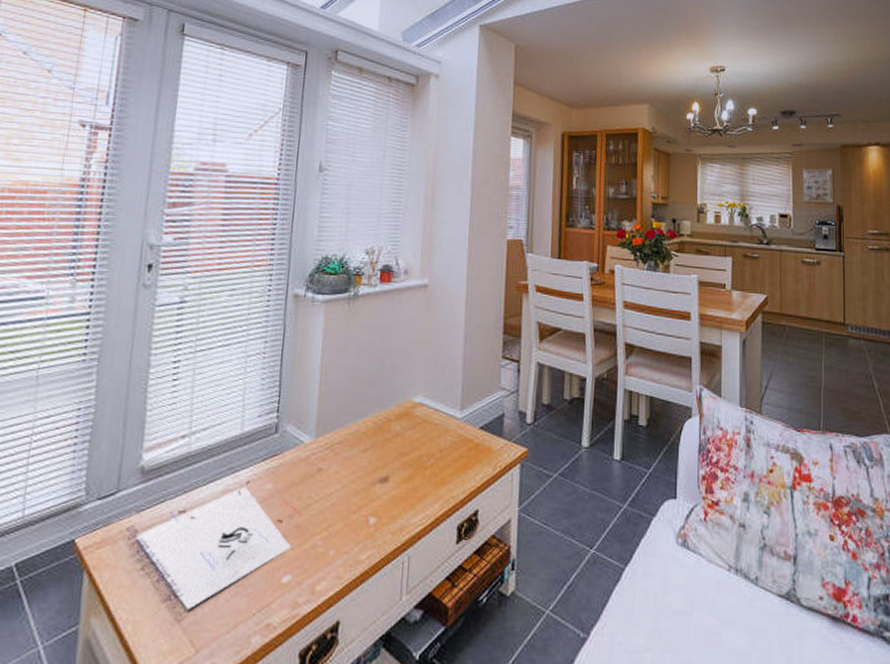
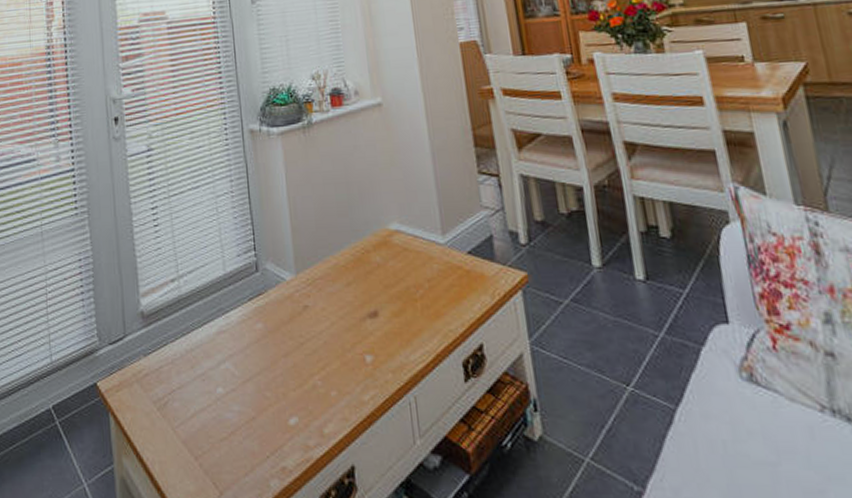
board game: present [125,480,302,610] -> none [137,320,297,452]

